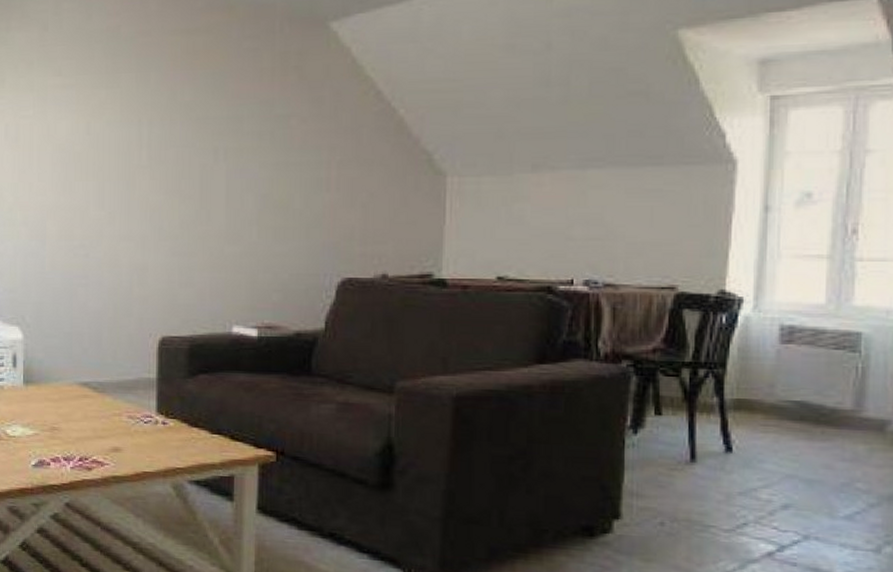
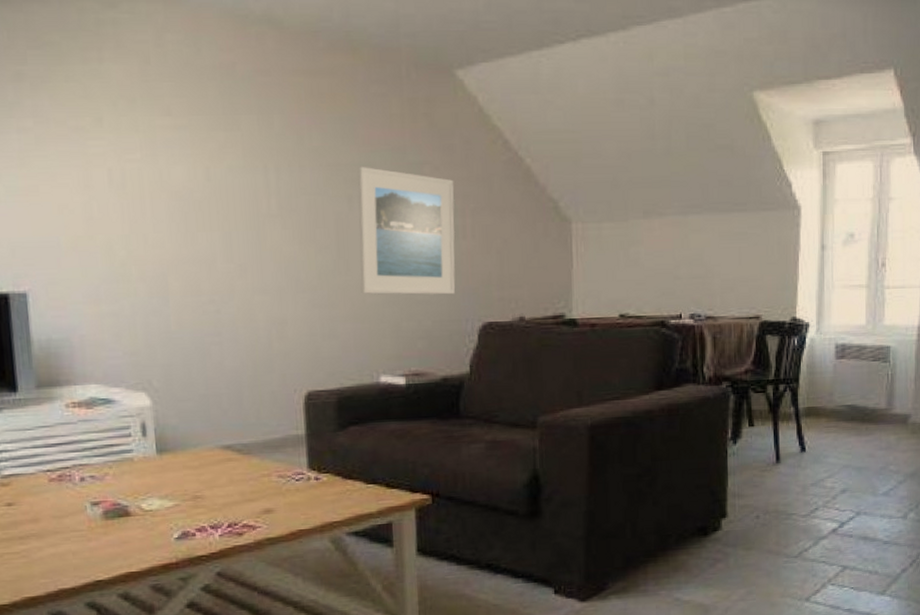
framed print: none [220,119,321,248] -> present [357,166,456,295]

